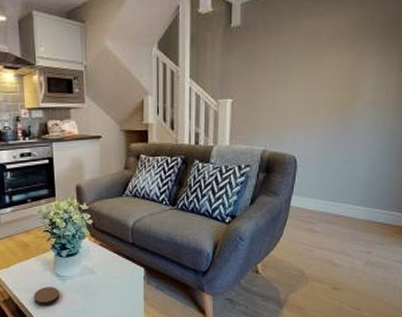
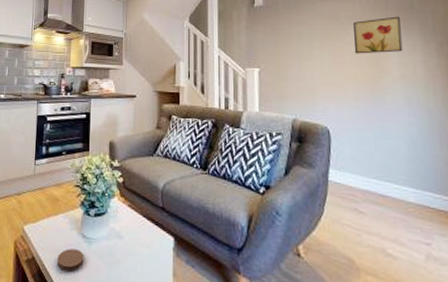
wall art: none [331,33,383,78] -> present [353,16,403,54]

